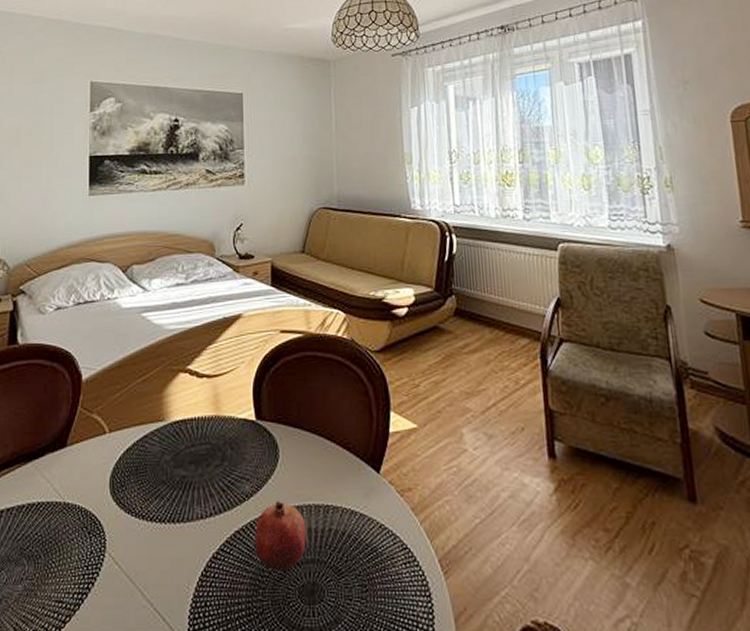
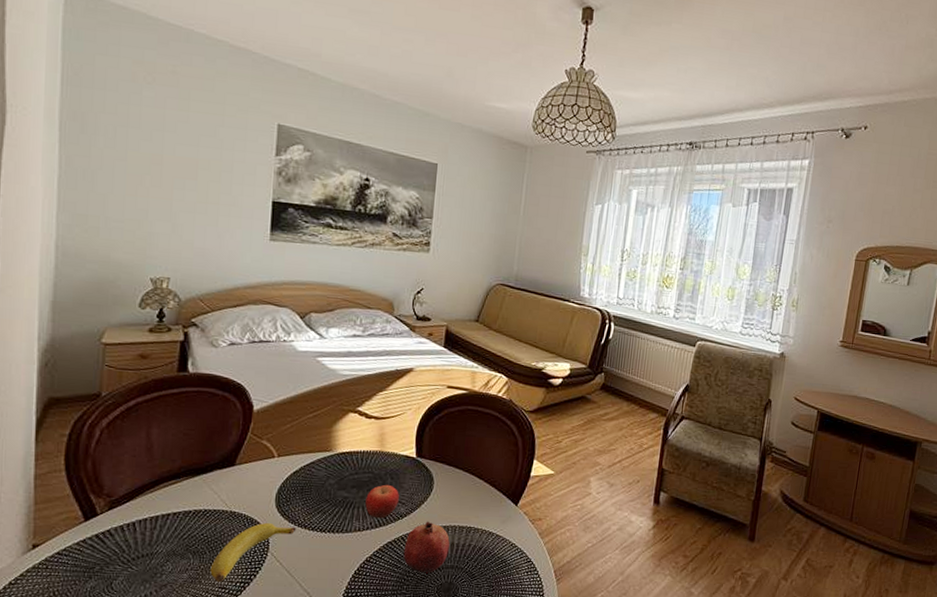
banana: none [46,514,134,594] -> present [210,522,297,582]
fruit: none [206,456,242,501] -> present [365,484,399,519]

